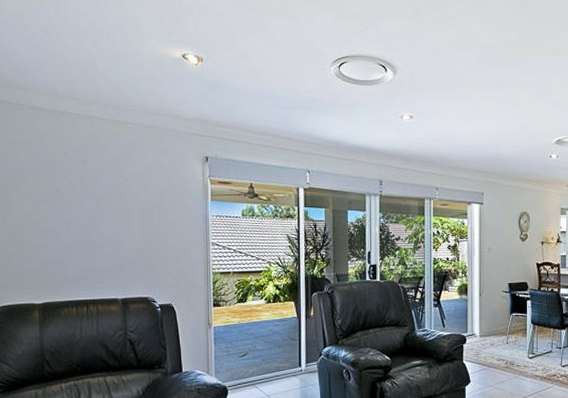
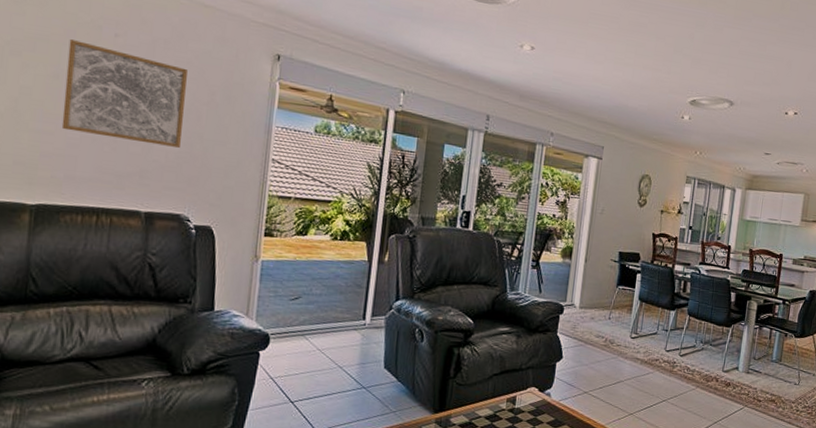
wall art: none [51,170,142,244] -> present [61,39,187,148]

